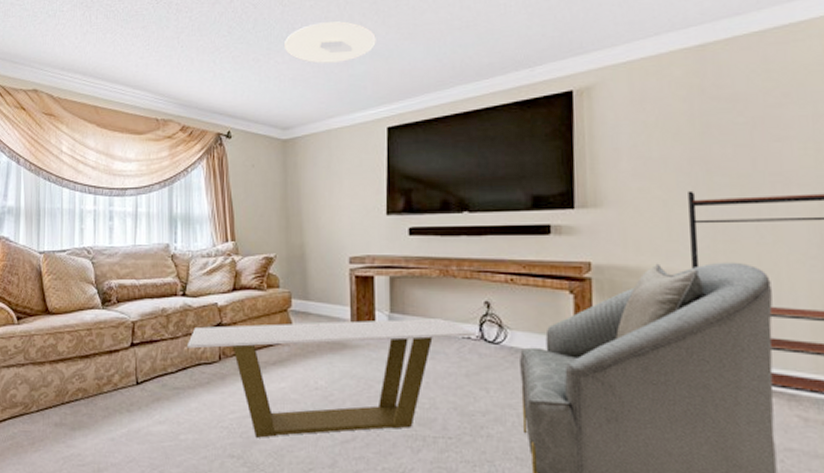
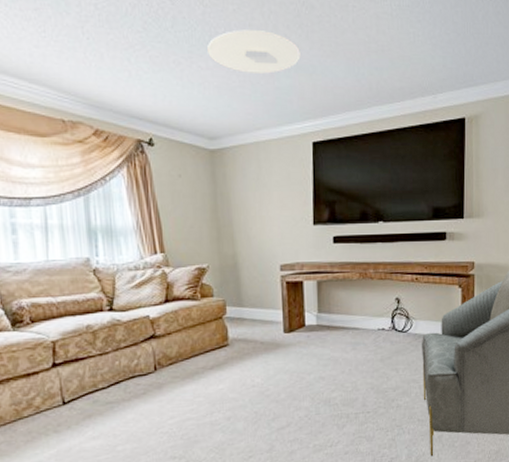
coffee table: present [188,318,476,438] -> none [119,315,389,437]

